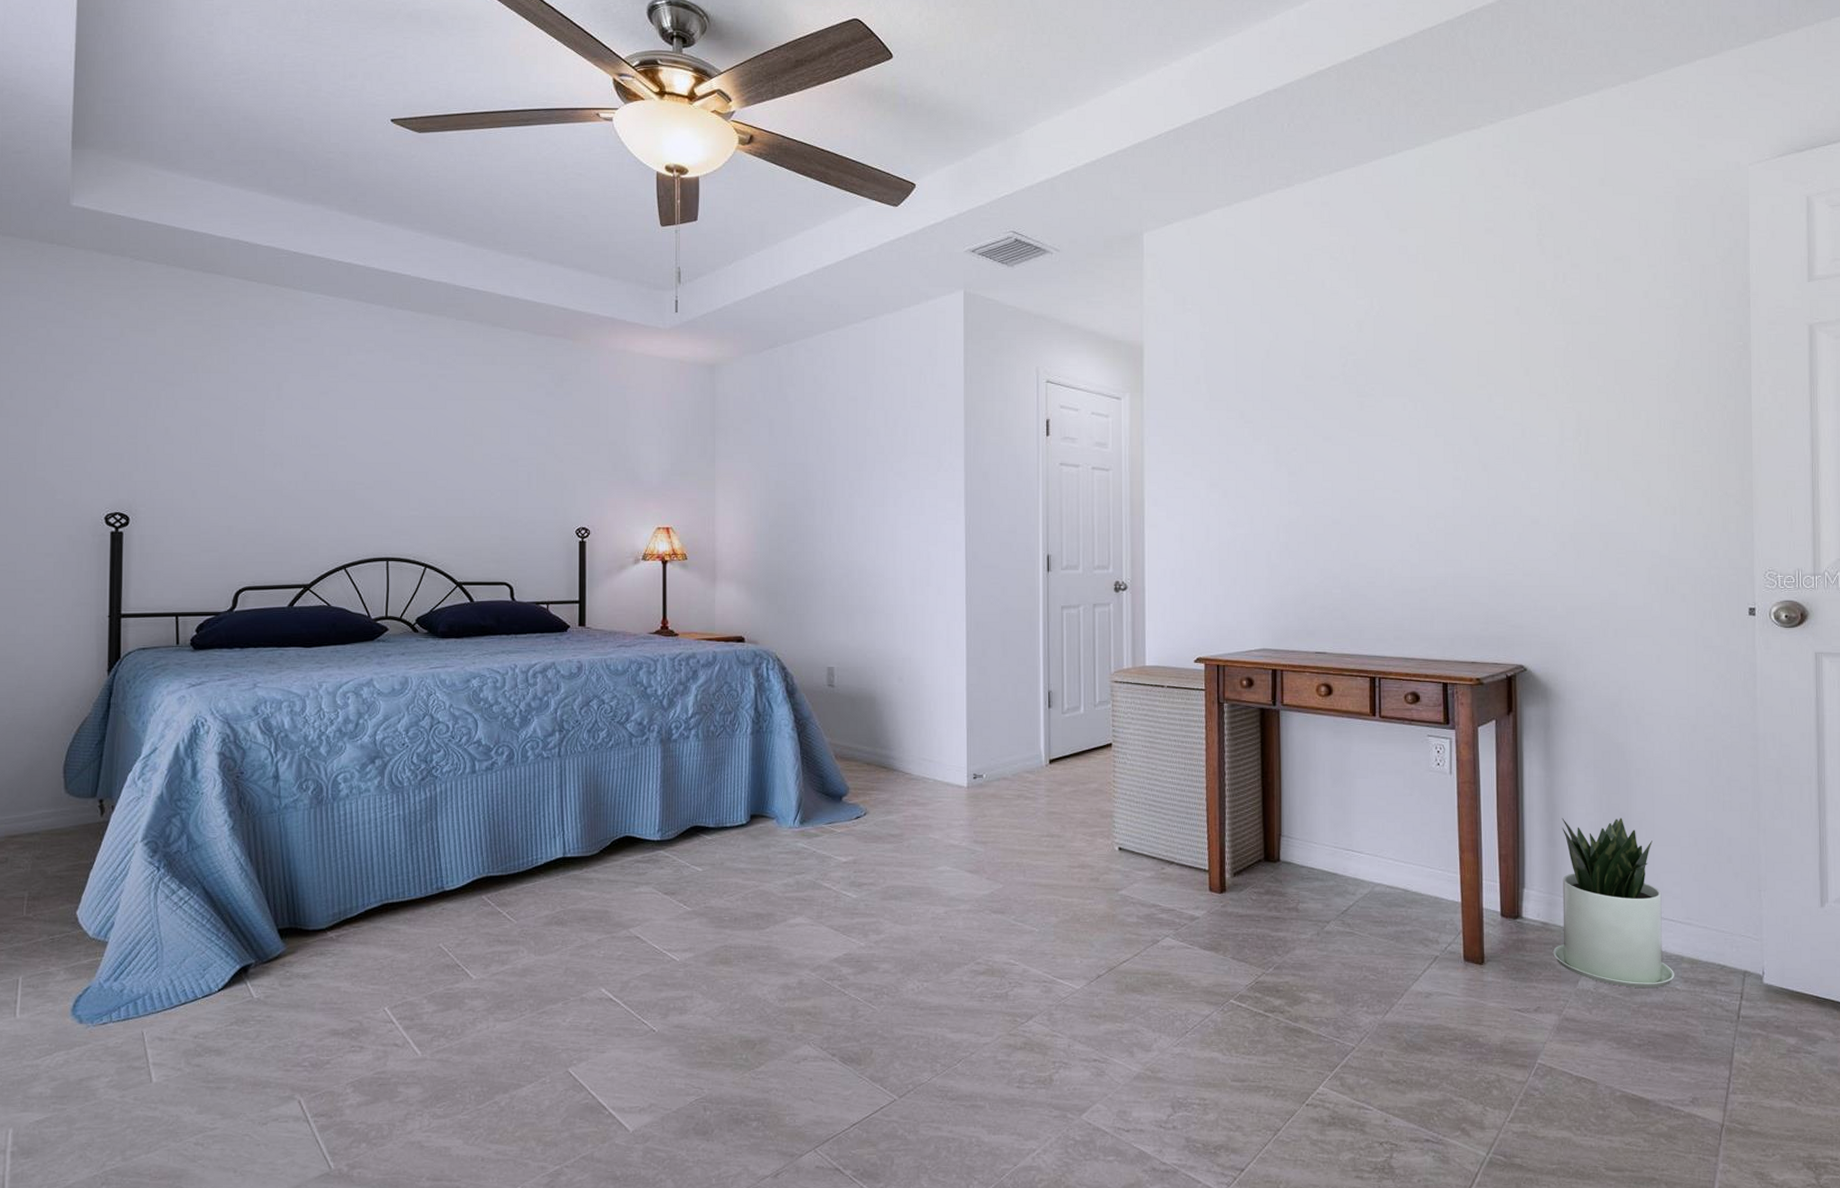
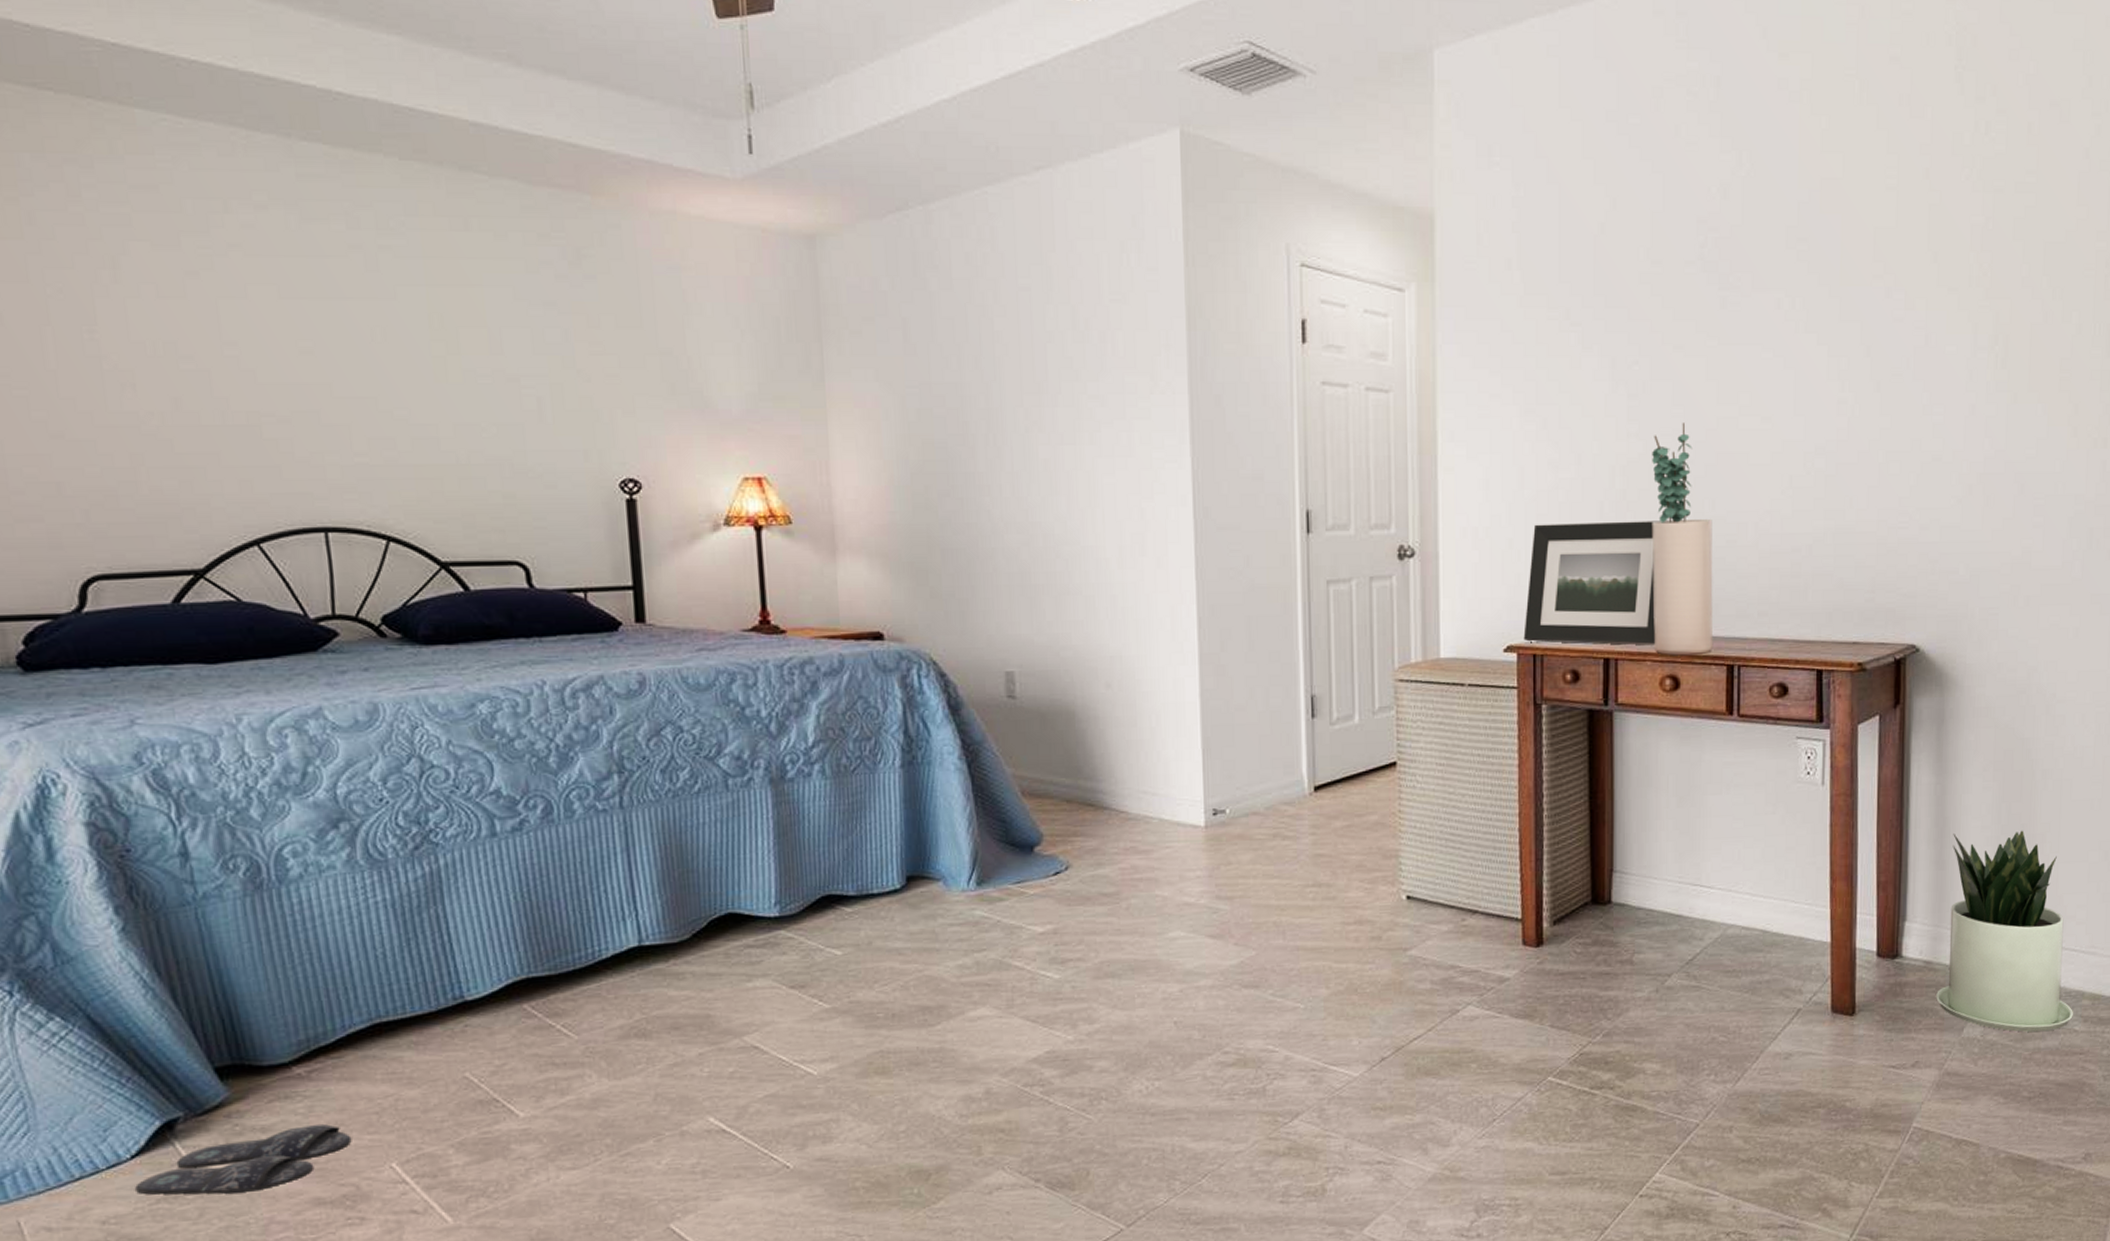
slippers: none [218,975,361,1022] -> present [135,1124,352,1195]
picture frame: none [1209,566,1321,660] -> present [1523,520,1668,646]
vase: none [1308,494,1358,669] -> present [1651,423,1713,656]

